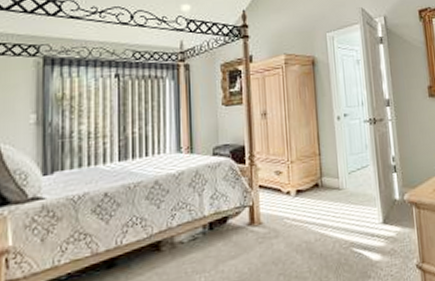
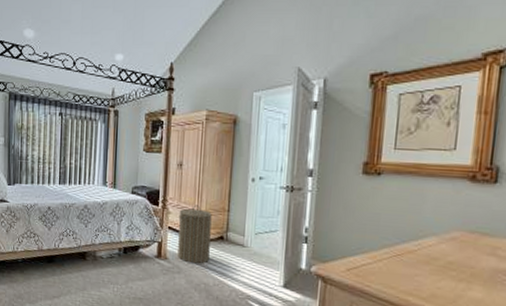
laundry hamper: none [268,154,307,223] -> present [178,205,212,264]

